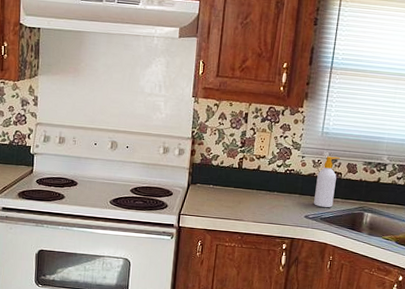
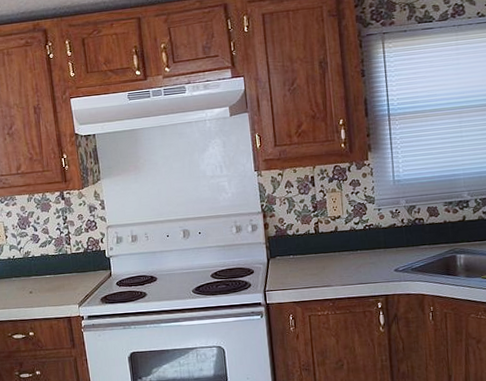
soap bottle: present [314,156,340,208] -> none [398,202,422,258]

